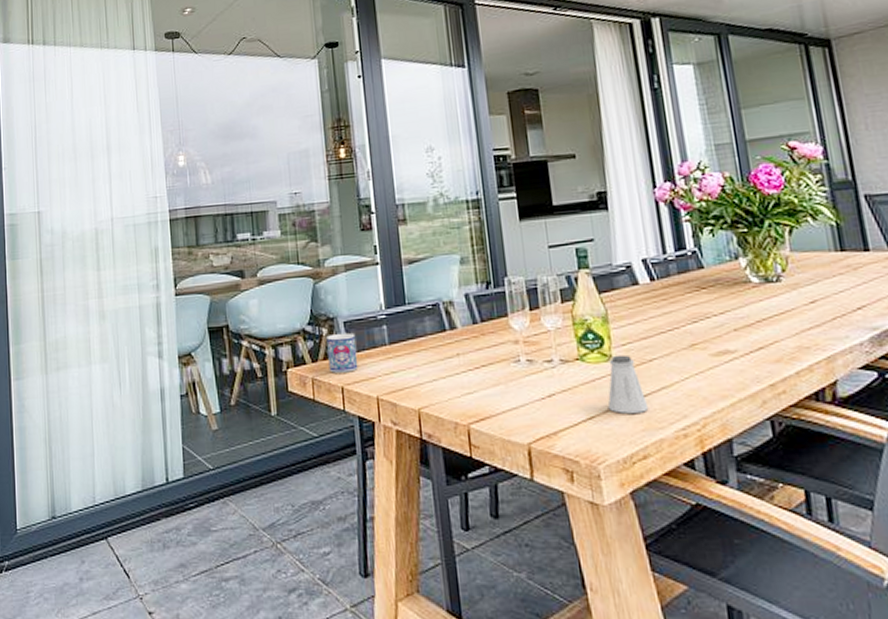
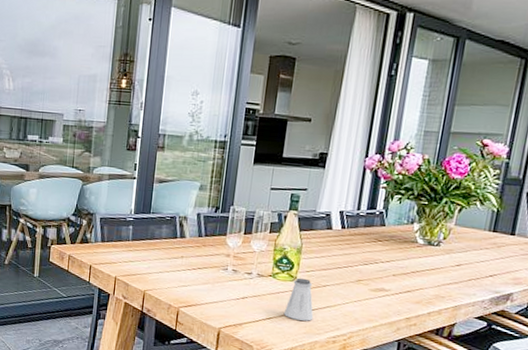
mug: present [326,332,359,373] -> none [83,225,108,256]

